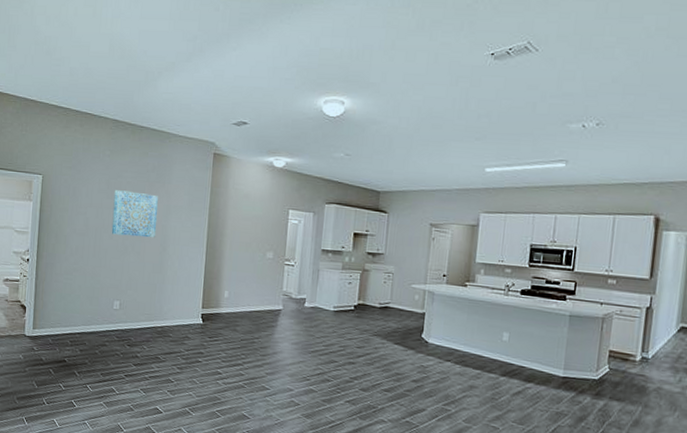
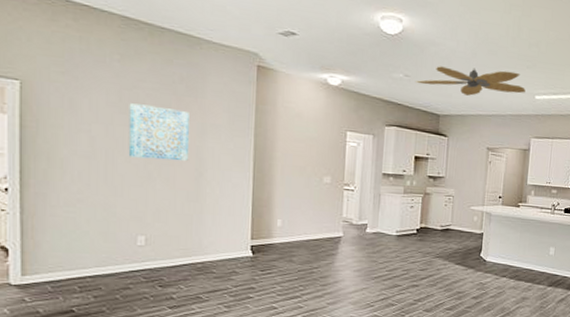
ceiling fan: none [356,143,474,171] -> present [416,66,526,96]

